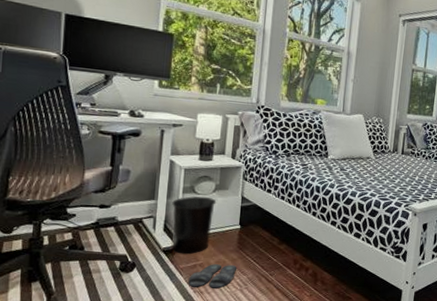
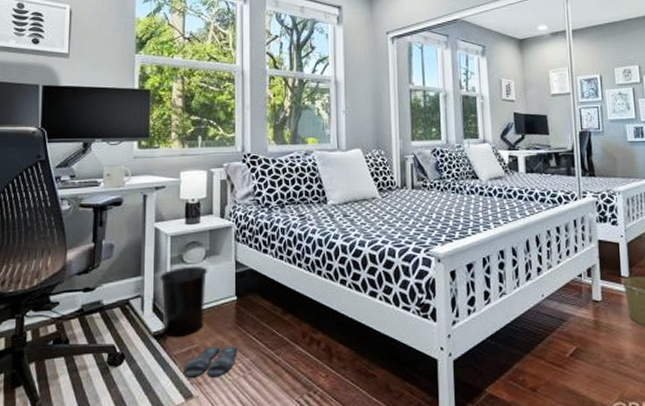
mug: none [122,98,151,121] -> present [102,164,131,189]

